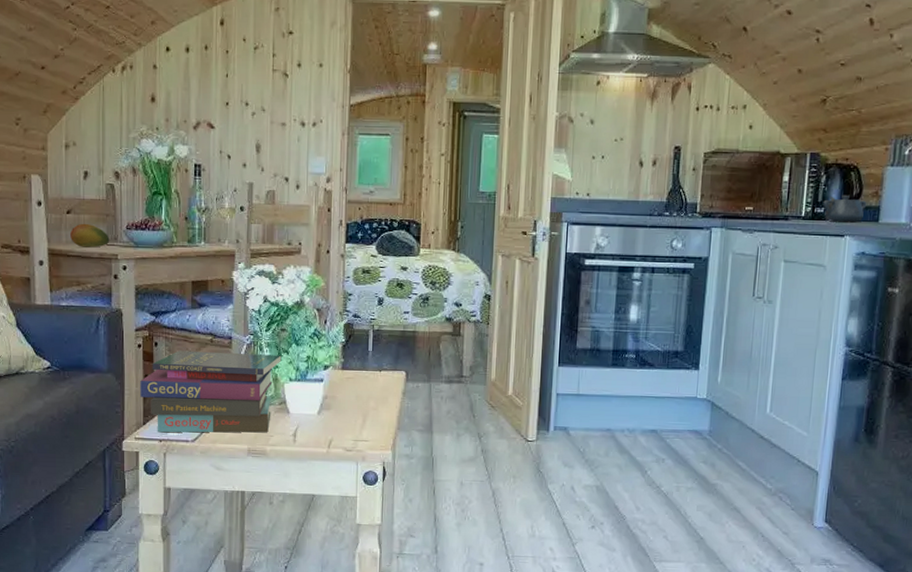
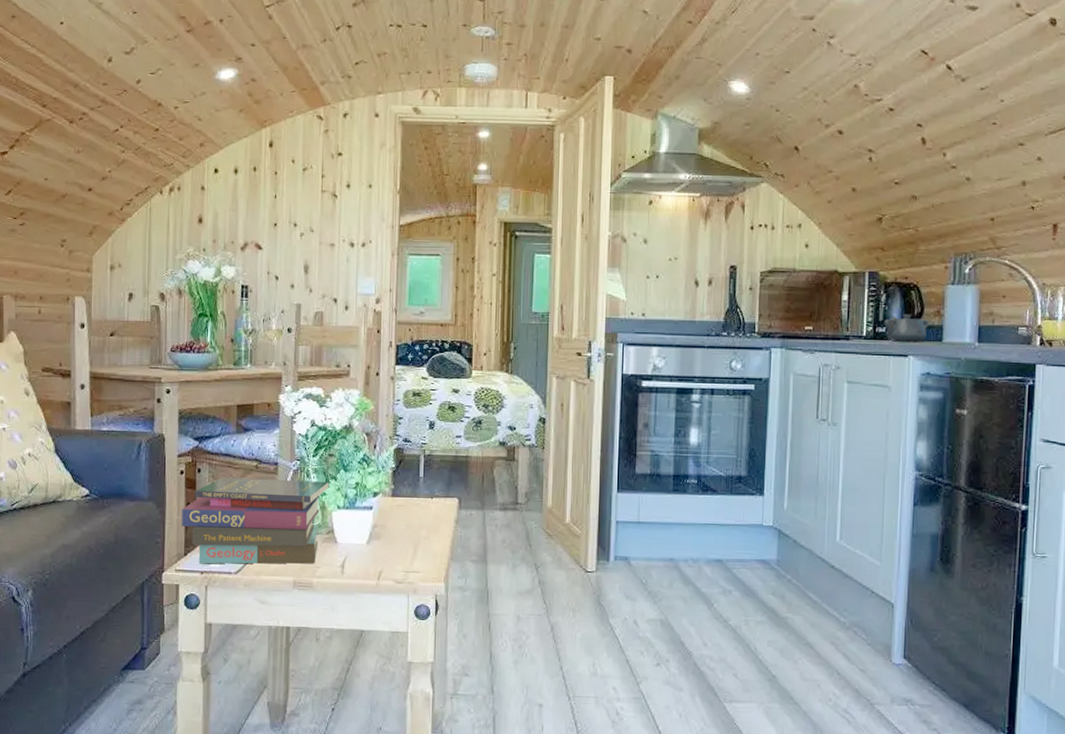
fruit: present [70,223,110,248] -> none [113,346,154,371]

